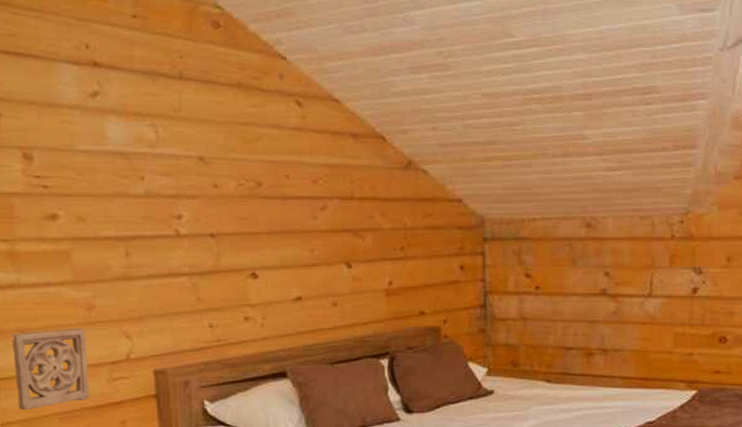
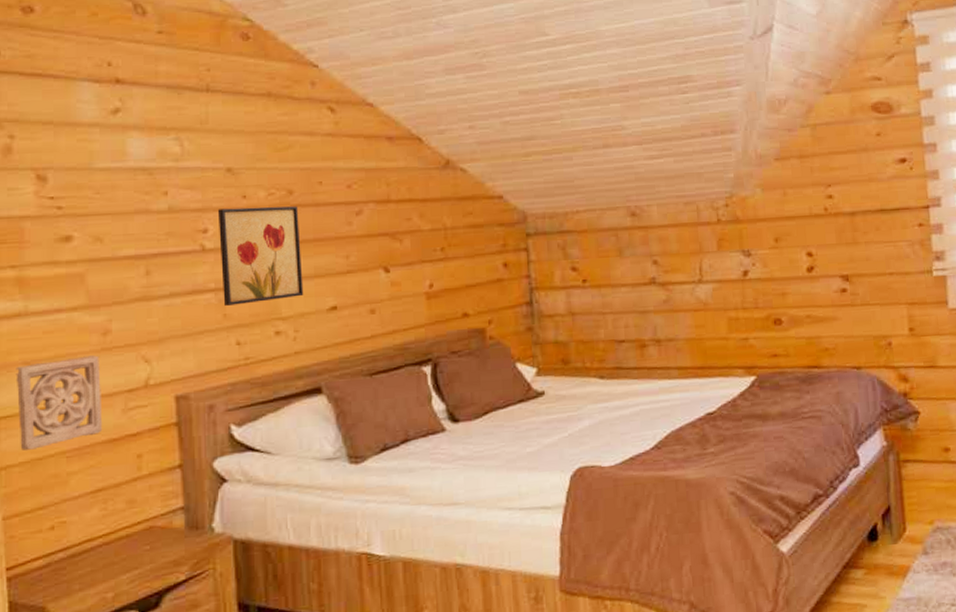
wall art: none [192,196,271,290] -> present [218,206,304,306]

